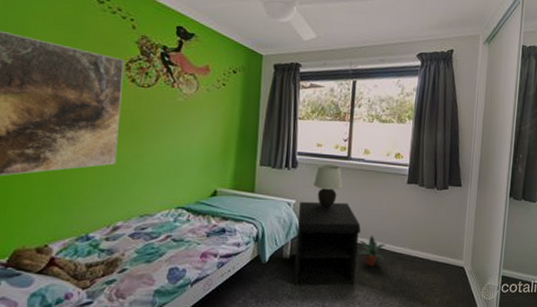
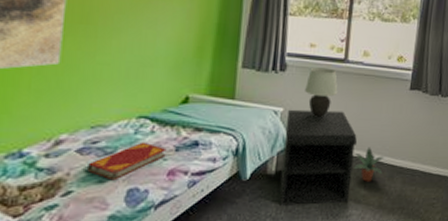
hardback book: none [138,228,200,261] -> present [88,142,167,181]

